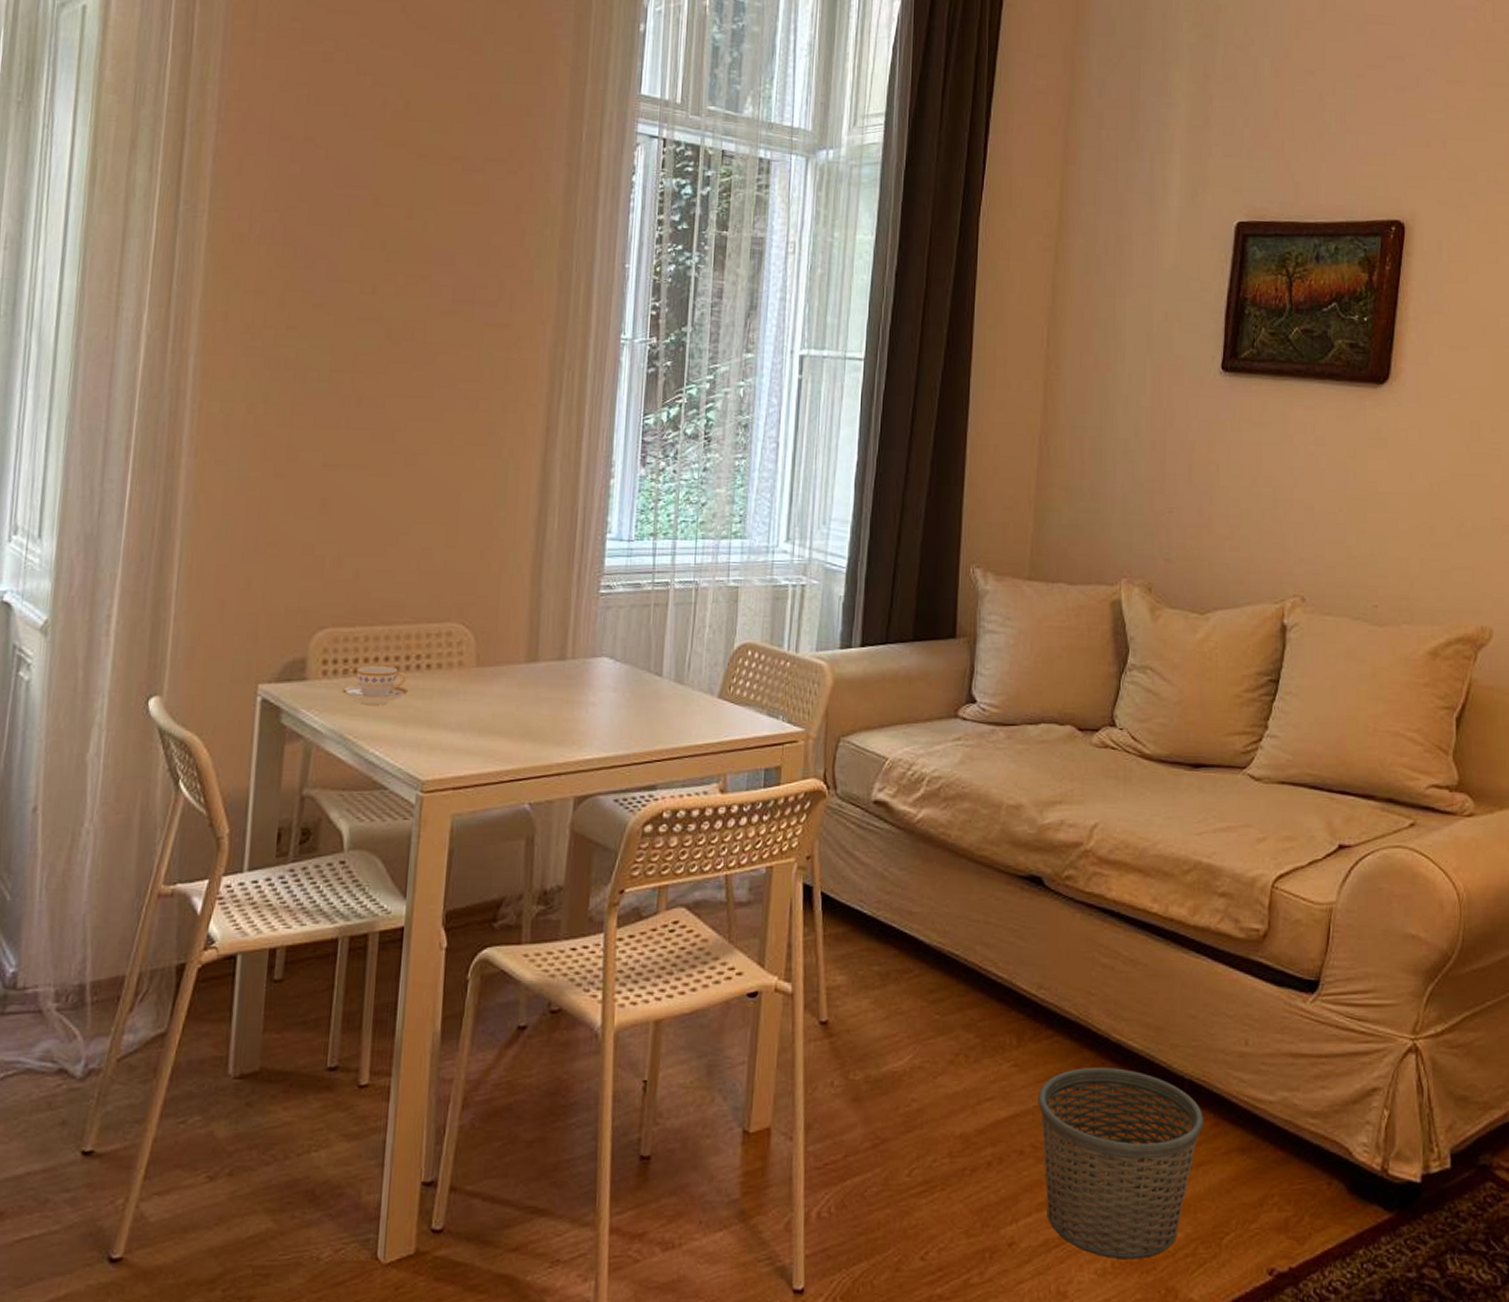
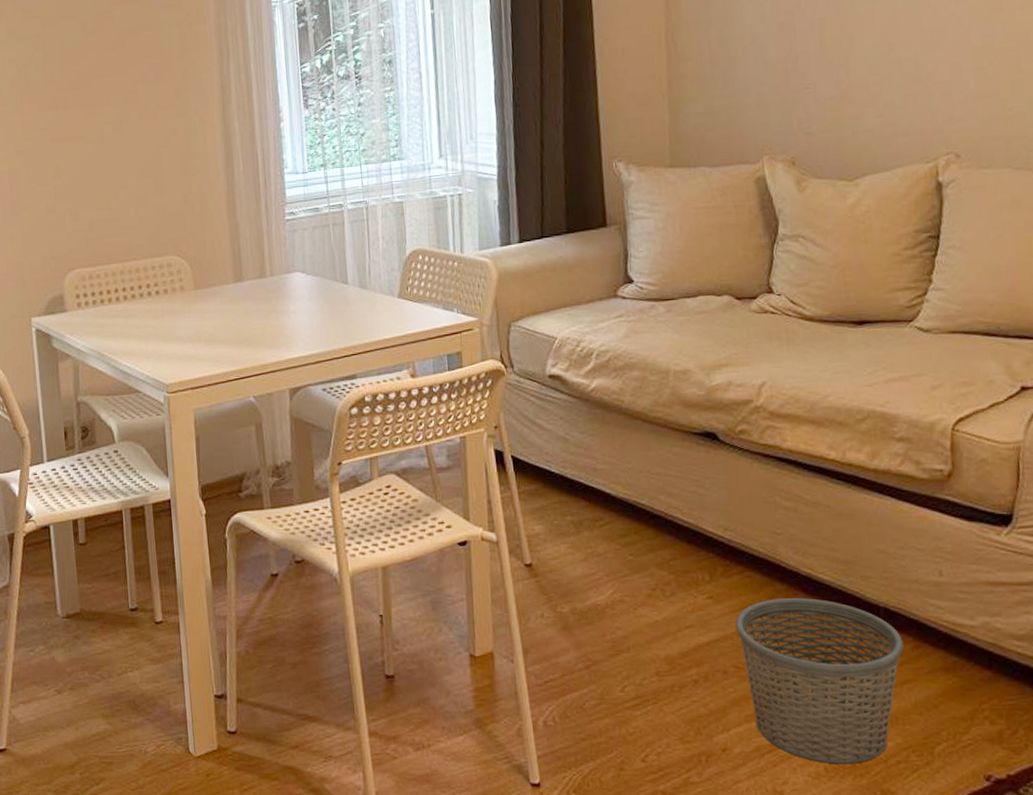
teacup: present [341,665,409,705] -> none [93,295,145,327]

